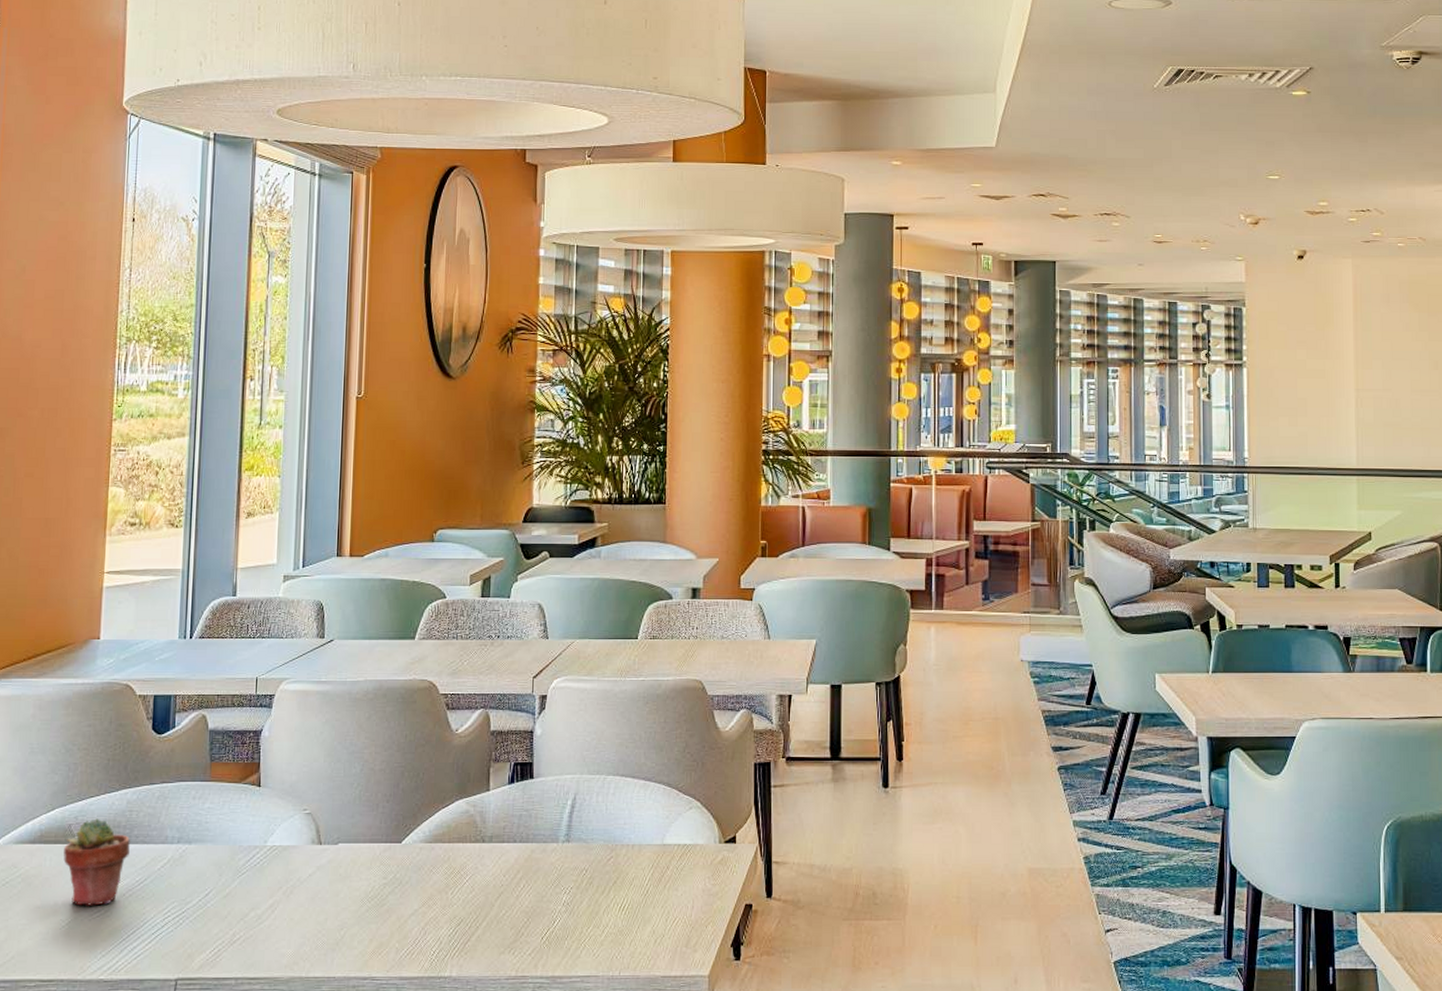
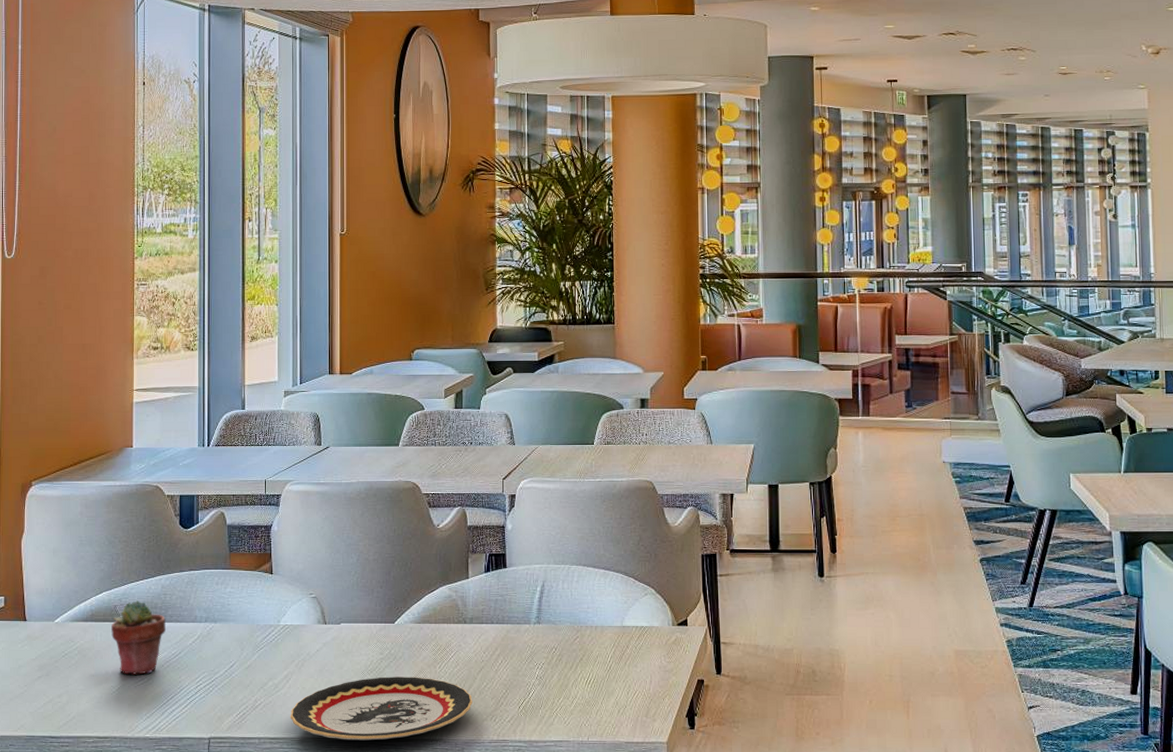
plate: none [274,904,489,980] -> present [290,677,473,741]

